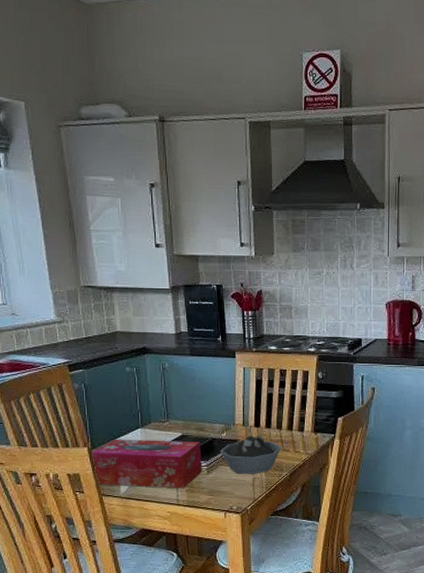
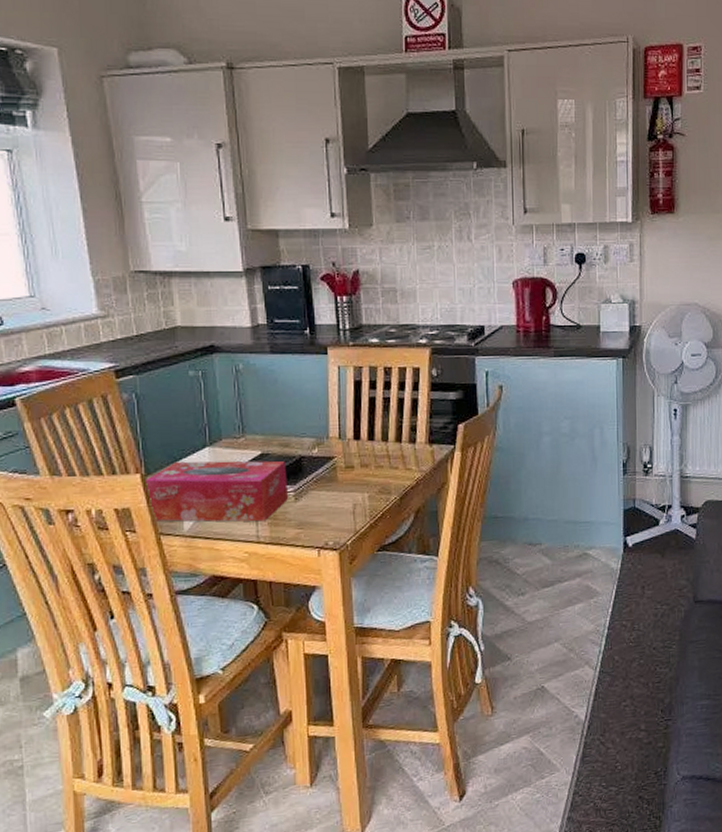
bowl: present [220,435,282,474] -> none [310,449,389,500]

